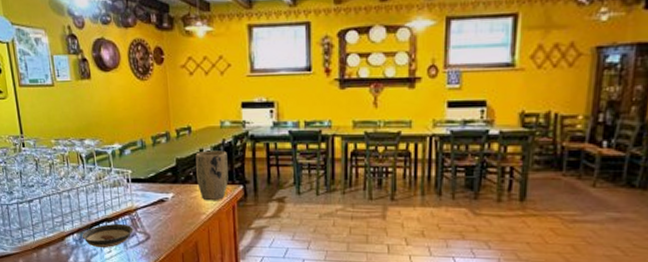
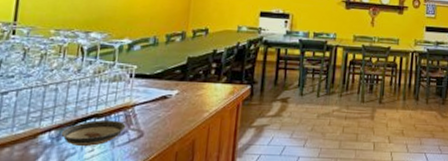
plant pot: present [196,150,229,201] -> none [205,51,240,99]

